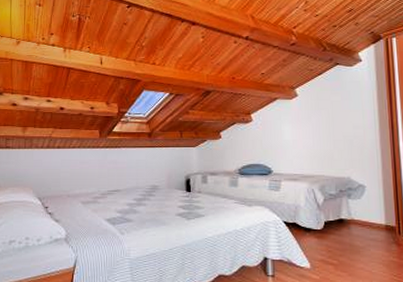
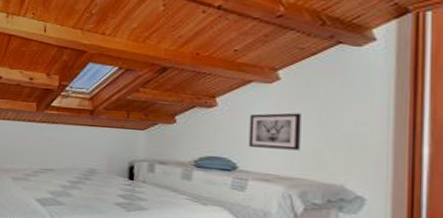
wall art: none [278,122,317,153] -> present [248,113,302,151]

